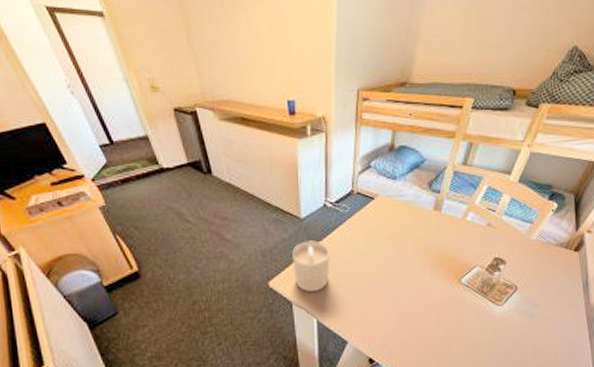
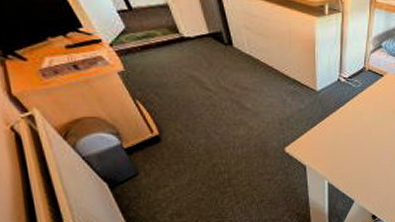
candle: present [292,240,330,293] -> none [307,111,342,158]

